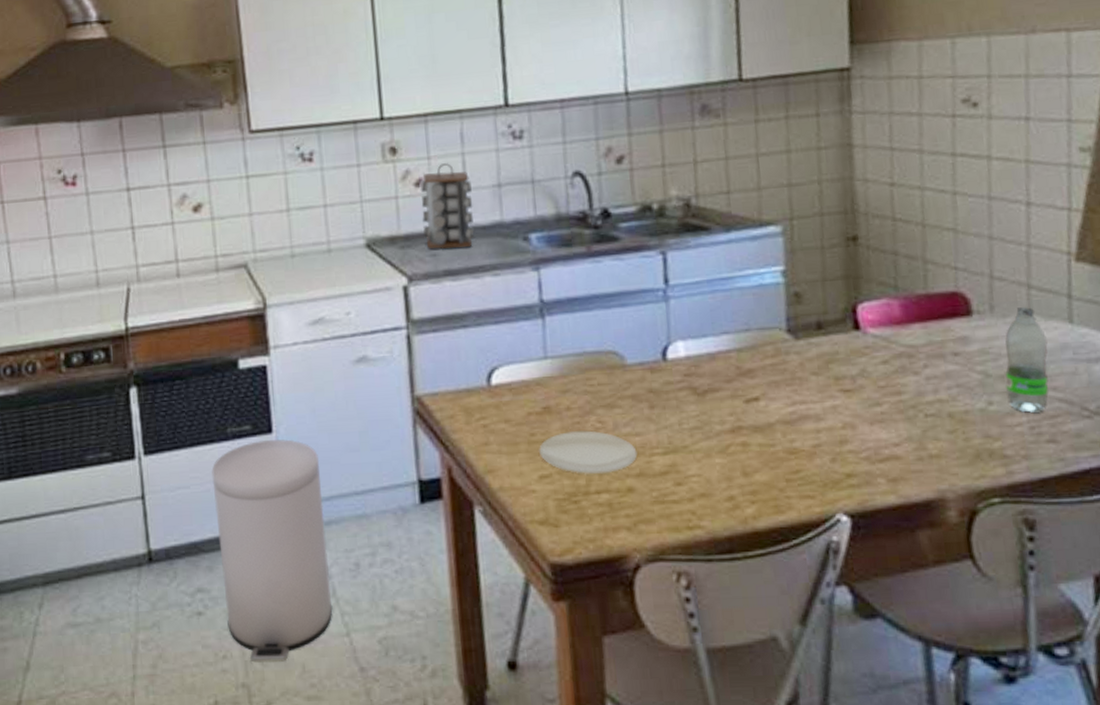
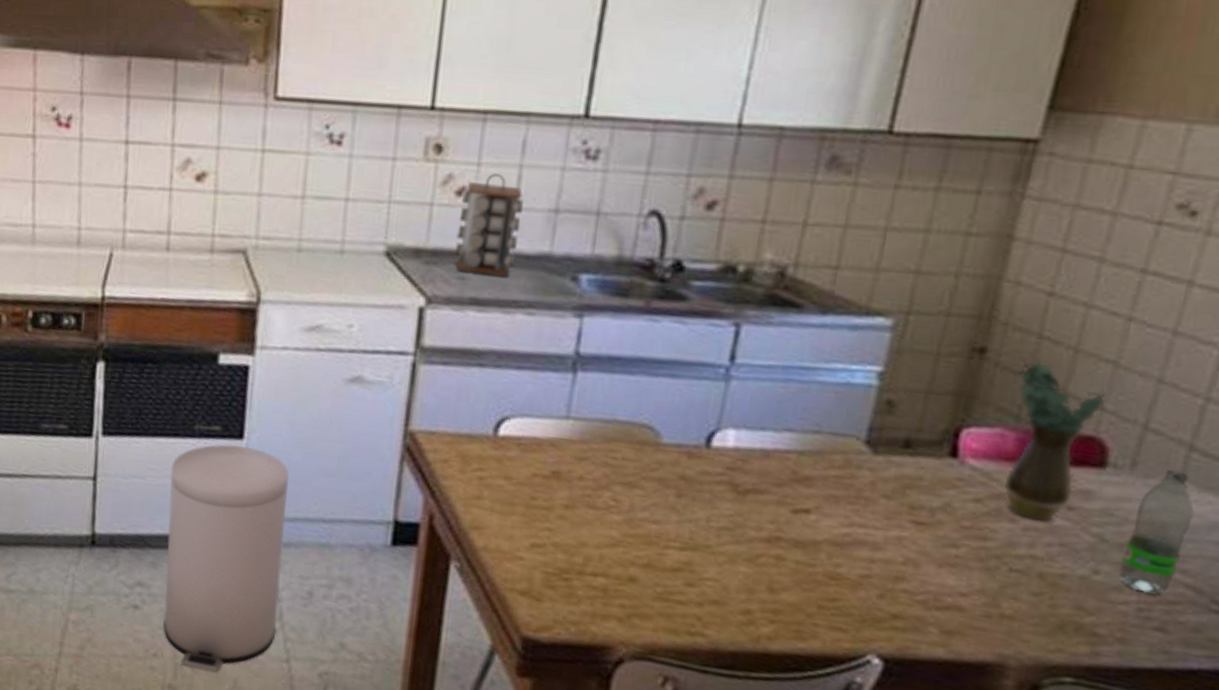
plate: present [539,430,638,475] -> none [537,503,650,558]
vase: none [884,236,956,370] -> present [1003,356,1106,521]

